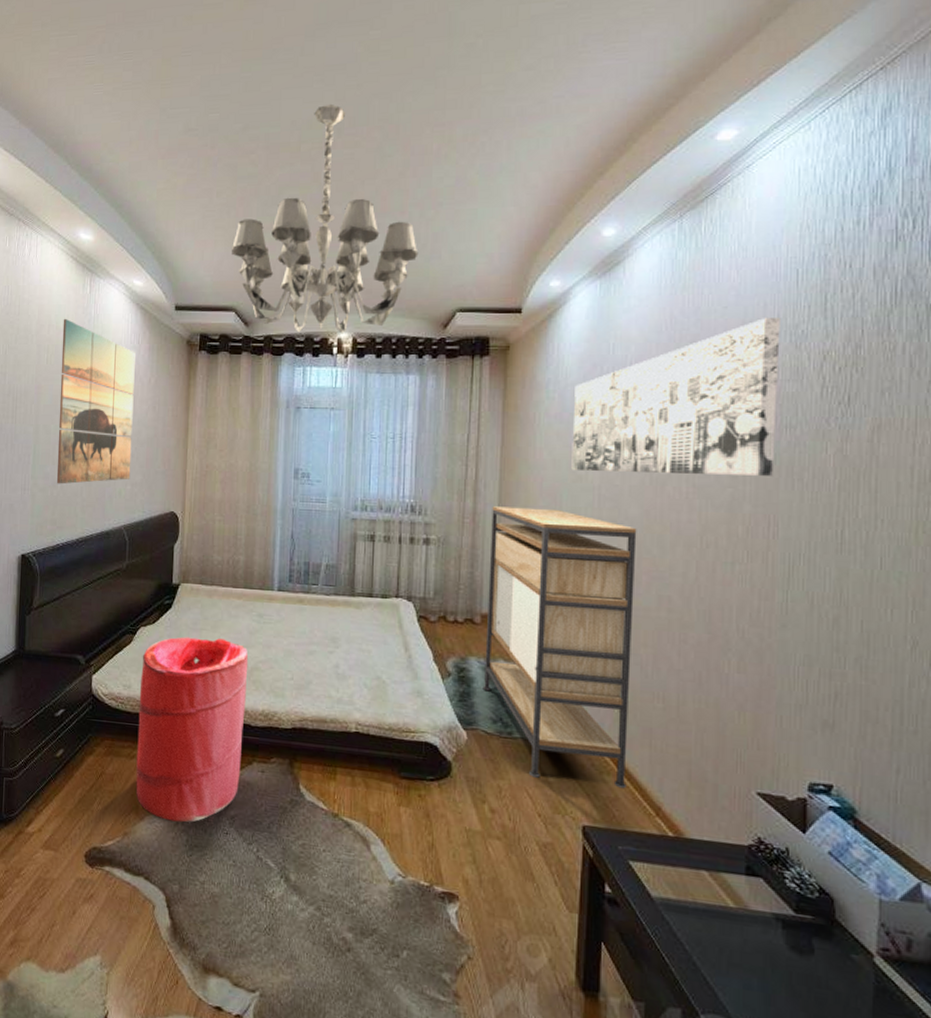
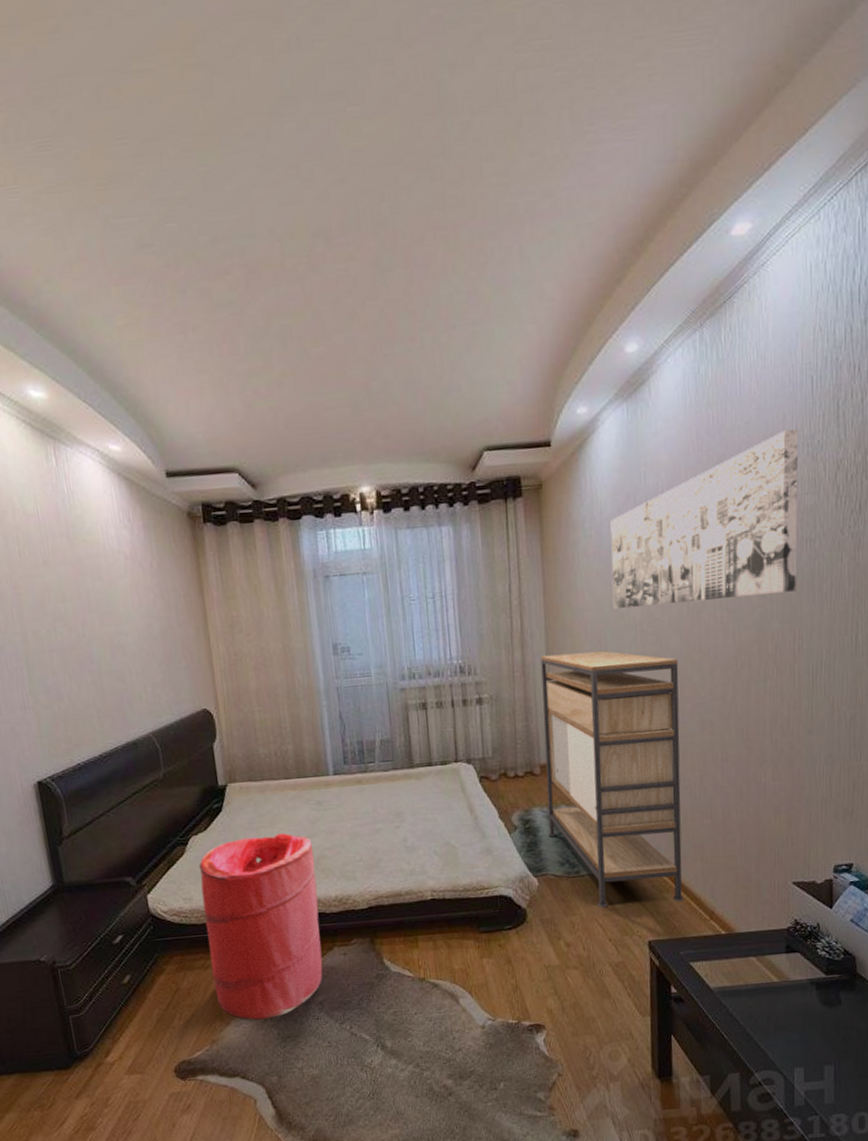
wall art: present [56,318,136,484] -> none [29,499,150,697]
chandelier: present [231,103,419,334] -> none [220,204,436,491]

